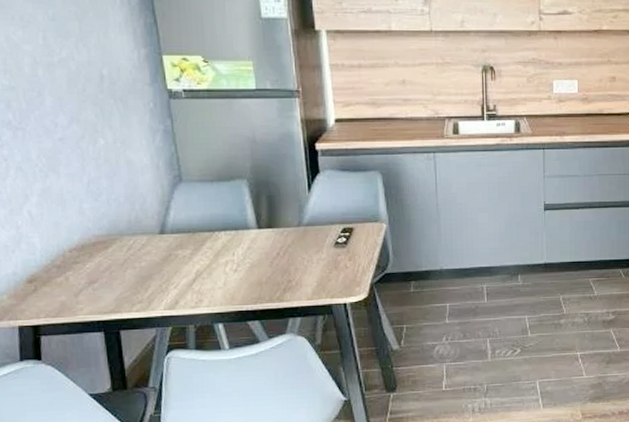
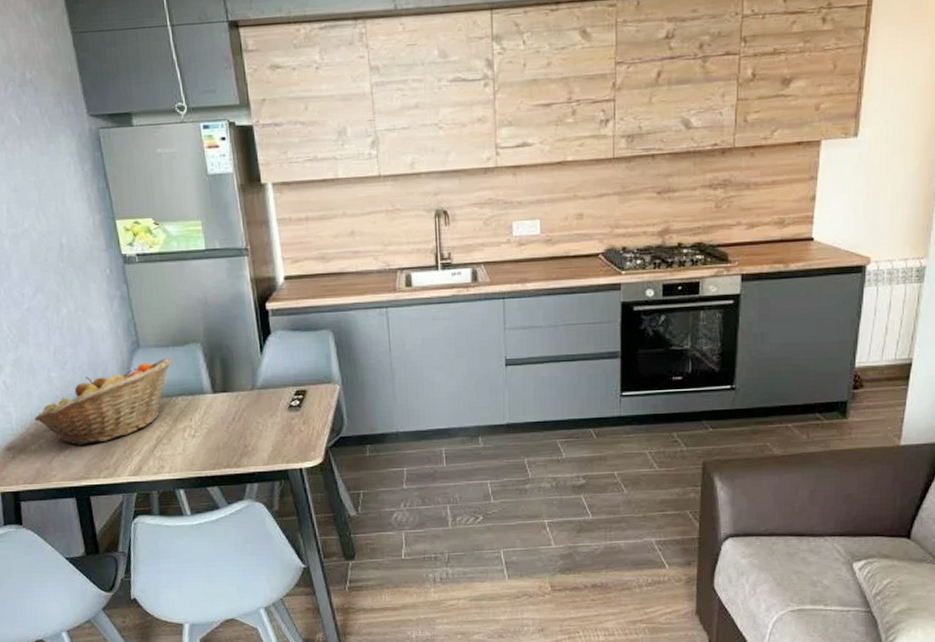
fruit basket: none [61,192,216,279] -> present [34,358,172,446]

